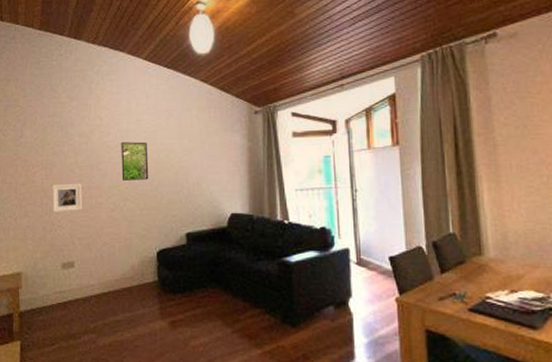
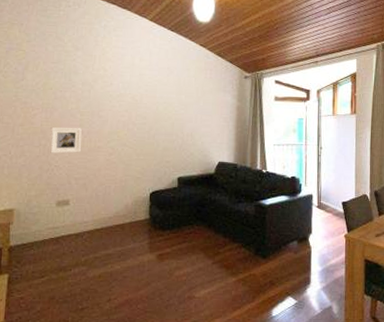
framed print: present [121,142,149,180] -> none [121,93,148,128]

